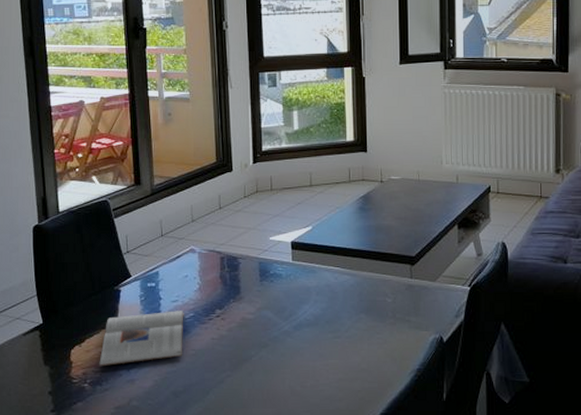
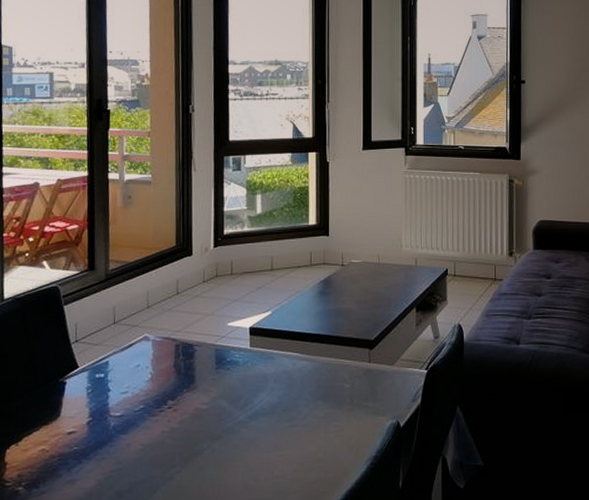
magazine: present [99,311,184,367] -> none [37,403,134,467]

